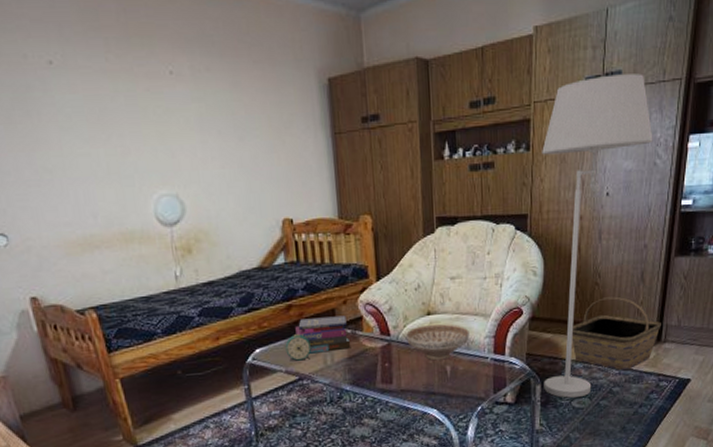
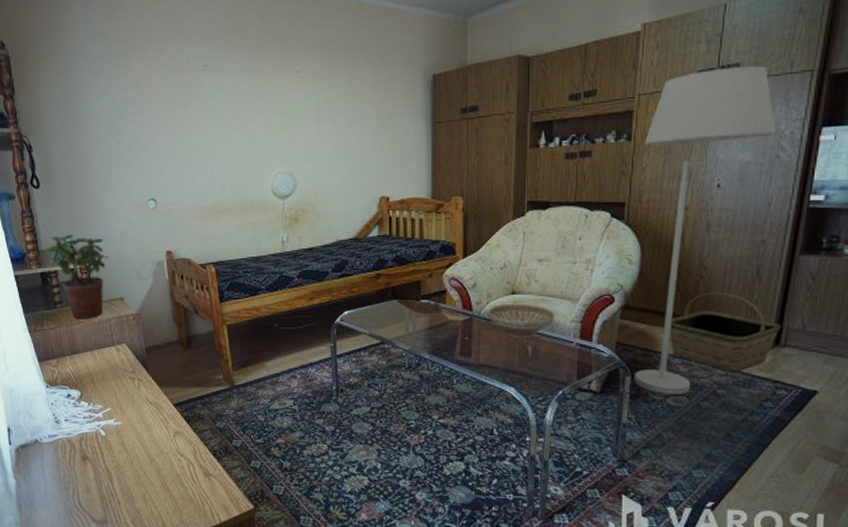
alarm clock: present [285,333,312,362] -> none [371,300,396,326]
books: present [295,315,350,354] -> none [382,288,432,320]

